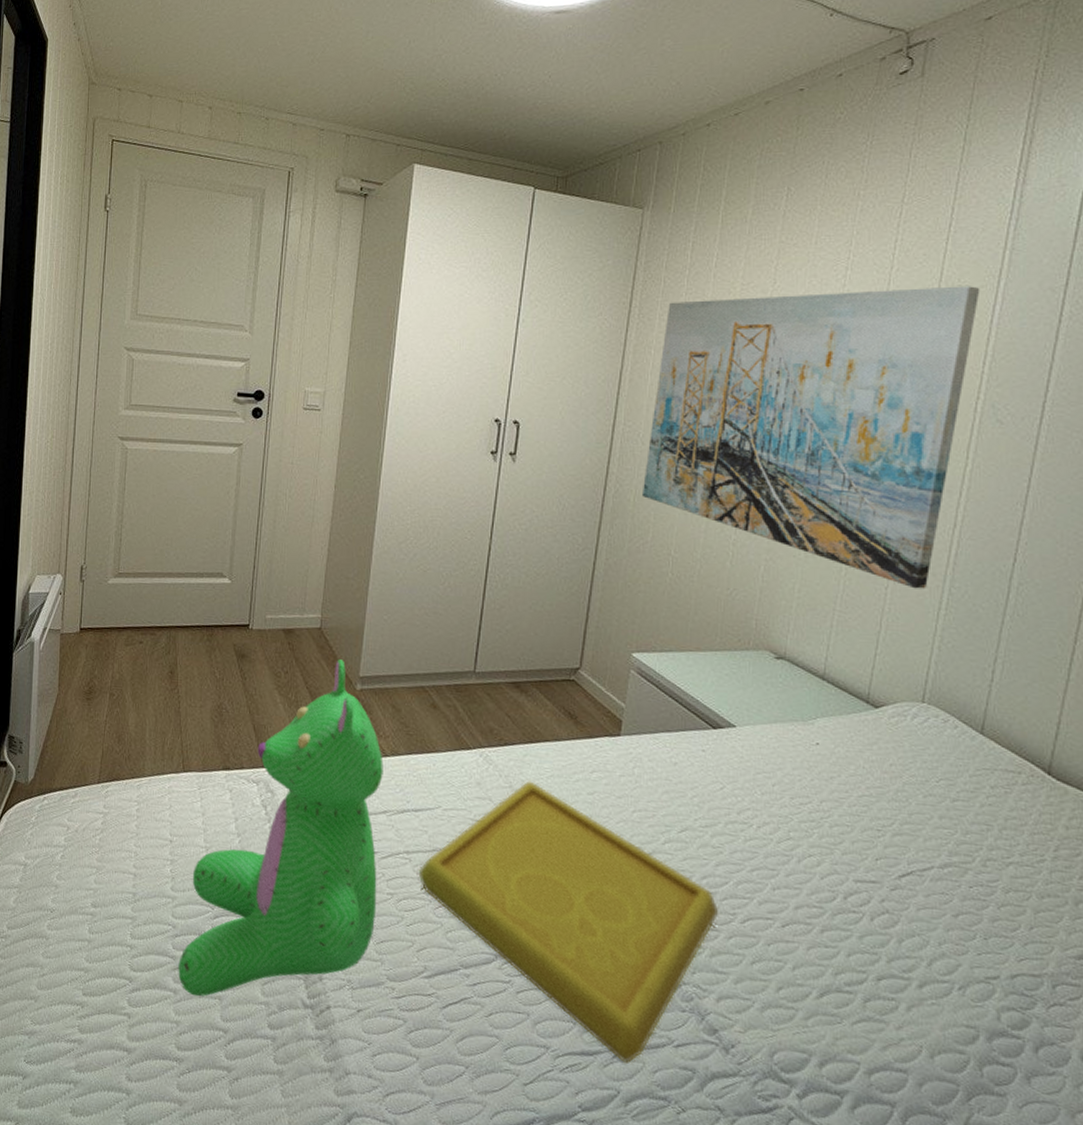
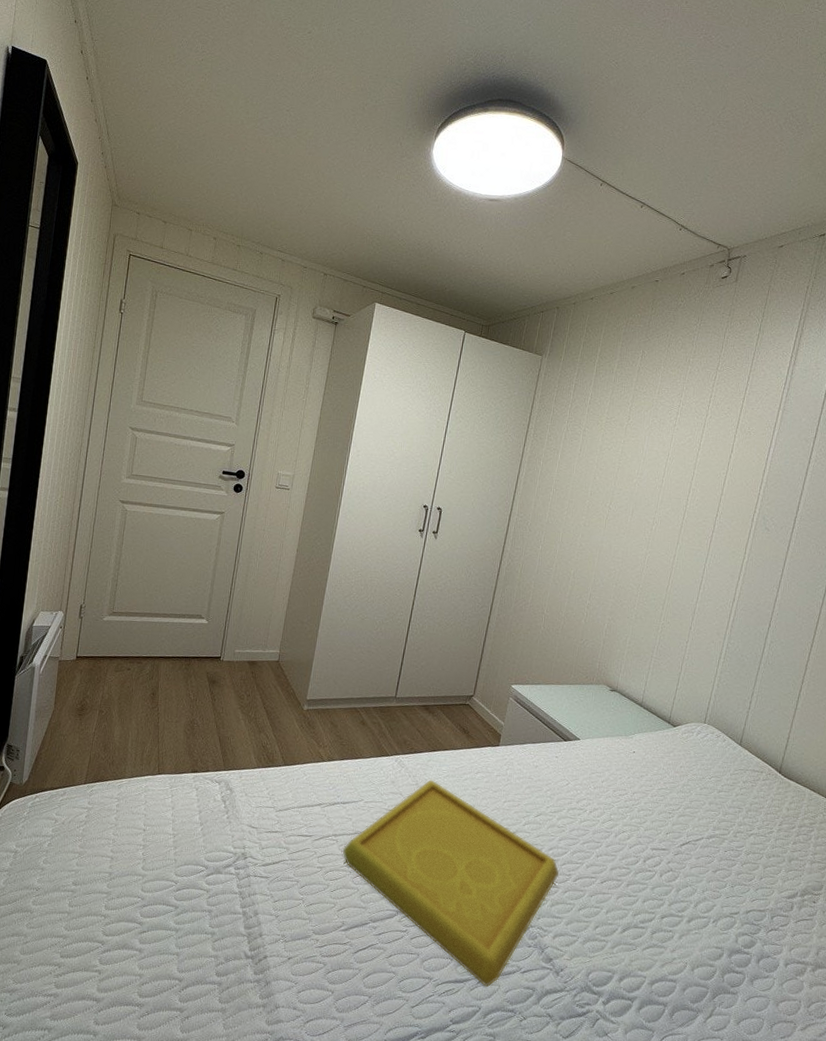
teddy bear: present [178,659,384,997] -> none [144,686,321,954]
wall art: present [641,286,980,589] -> none [526,427,762,644]

